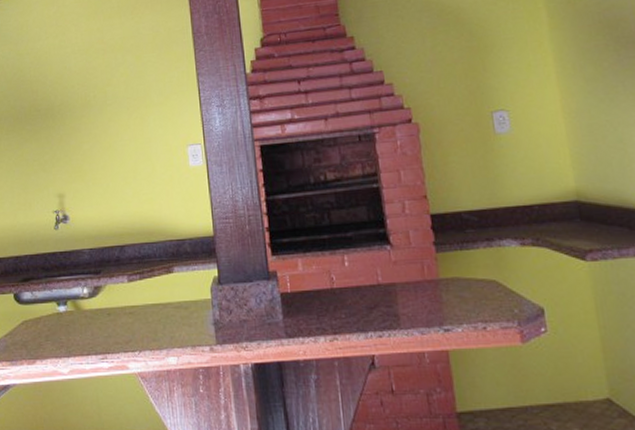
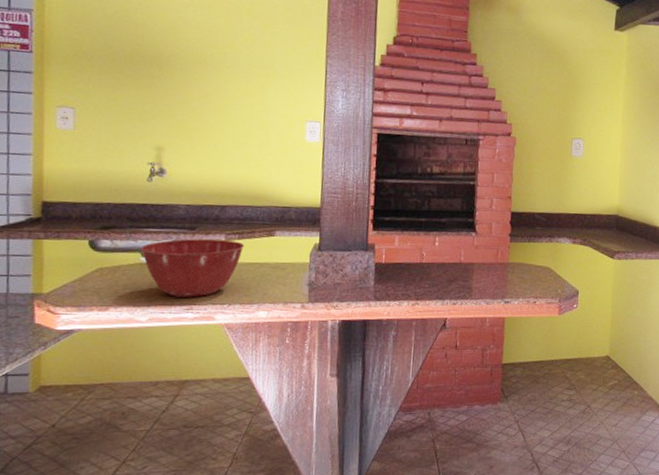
mixing bowl: none [56,281,147,346] -> present [140,238,245,298]

